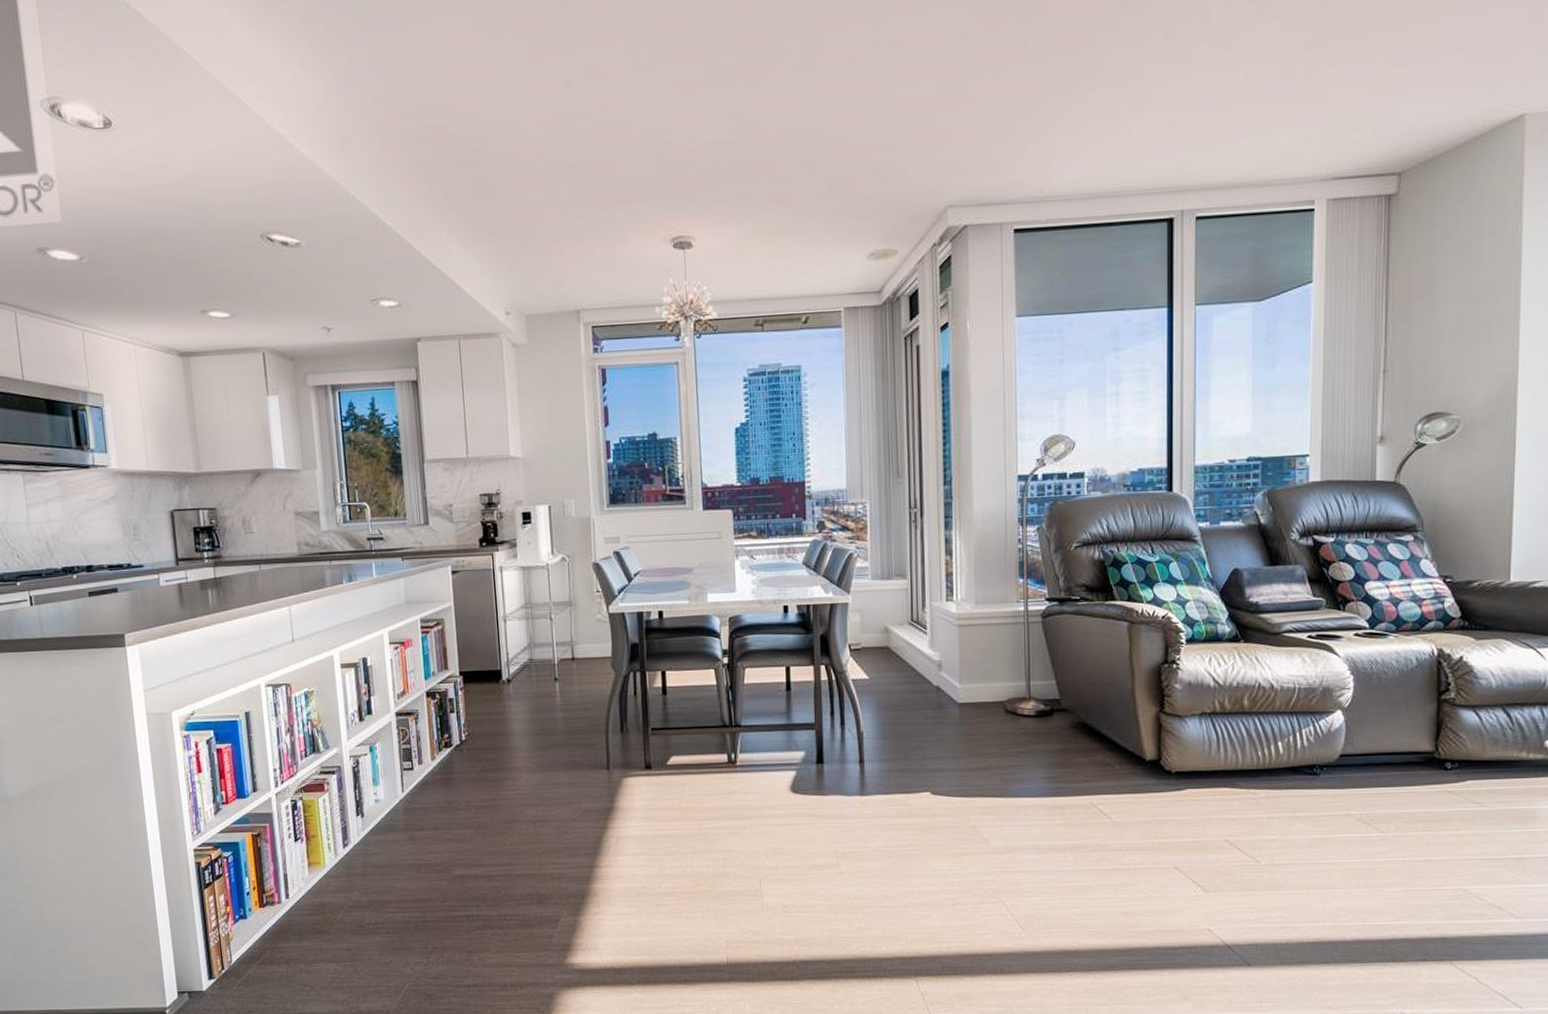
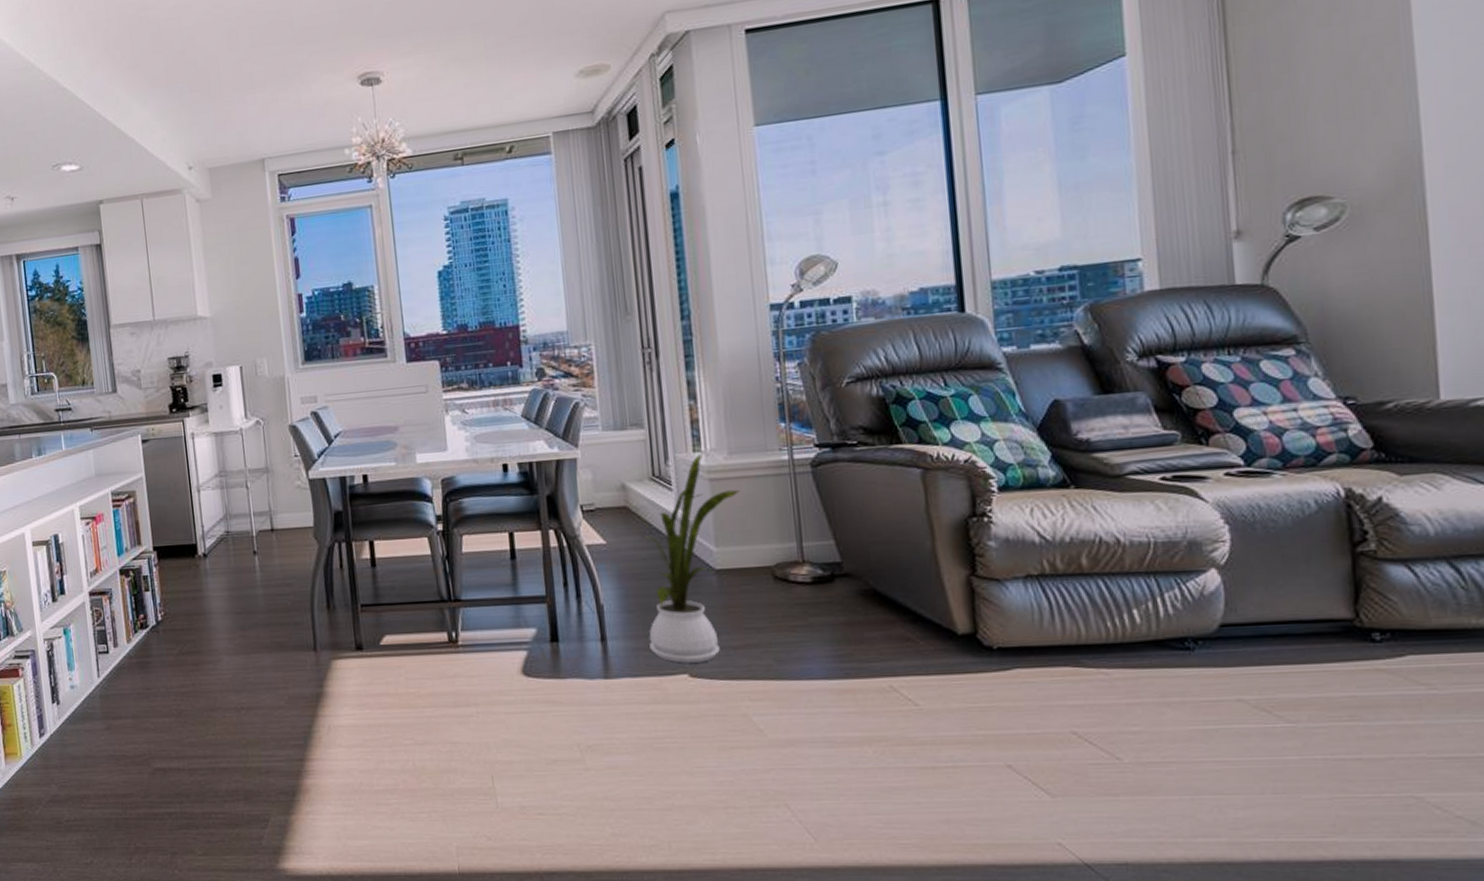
house plant: none [885,604,983,783] -> present [622,455,740,663]

